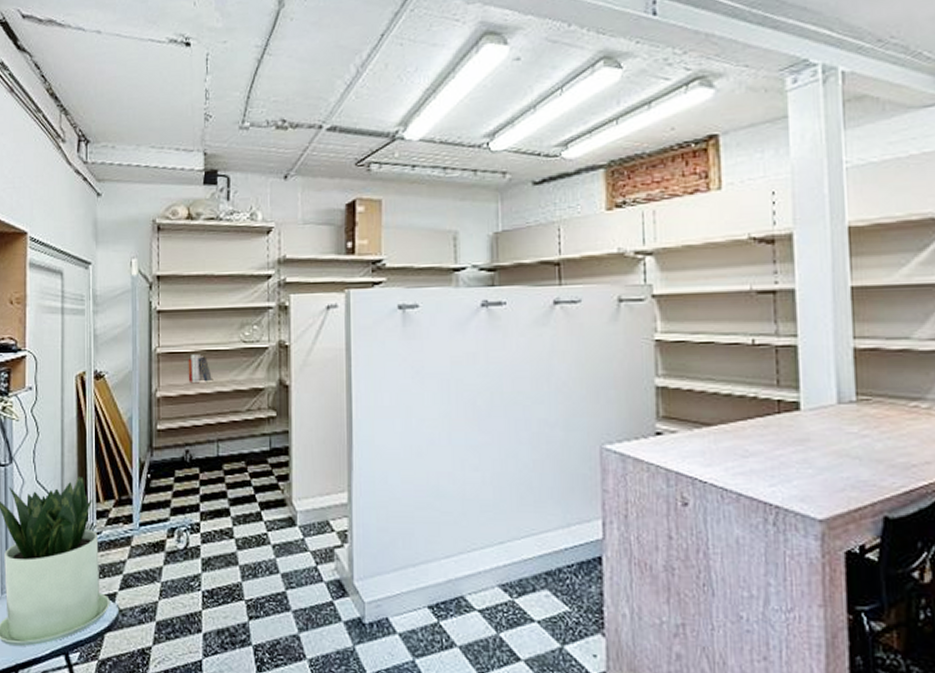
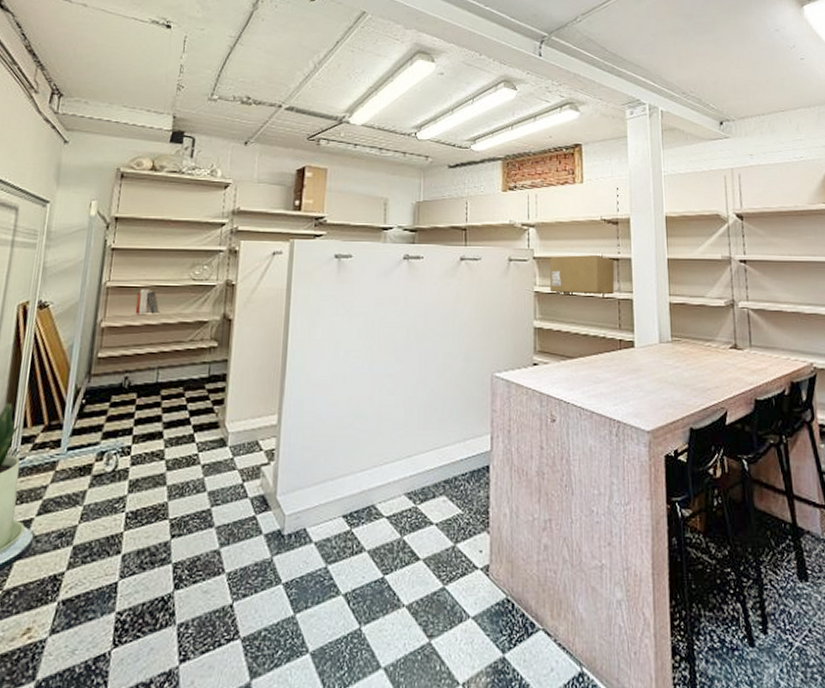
box: none [676,287,769,341] -> present [550,255,614,294]

